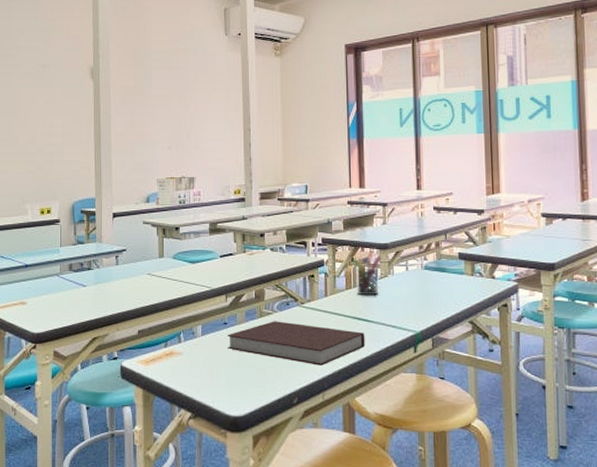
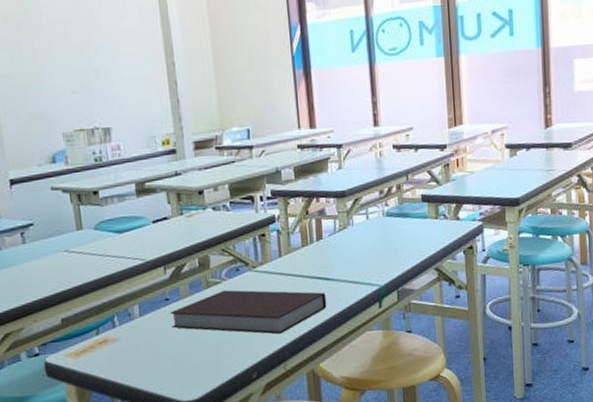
pen holder: present [352,252,381,296] -> none [307,201,339,252]

